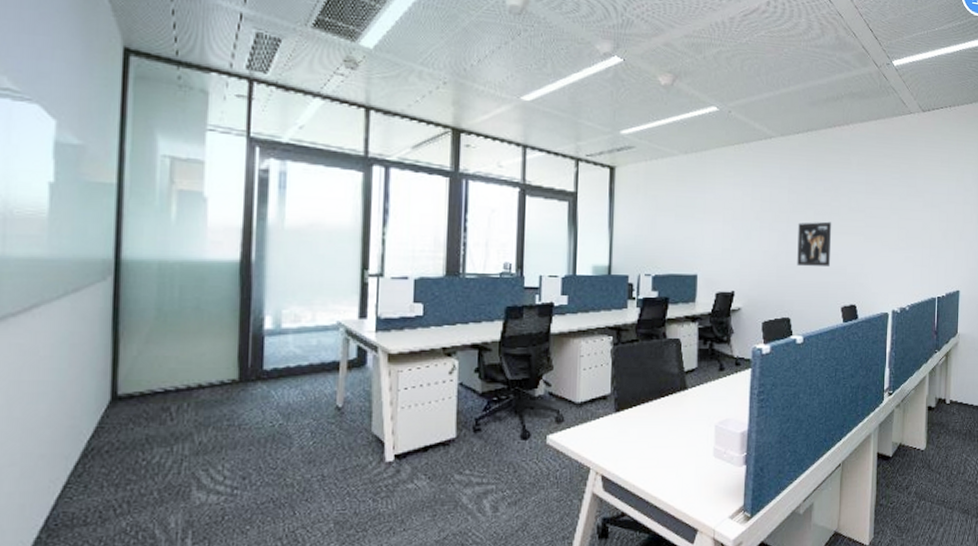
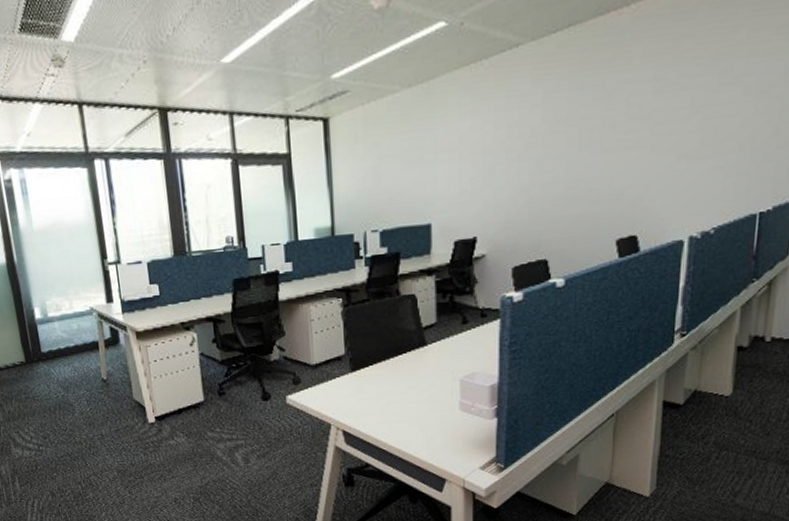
wall art: present [797,221,832,267] -> none [556,138,604,199]

